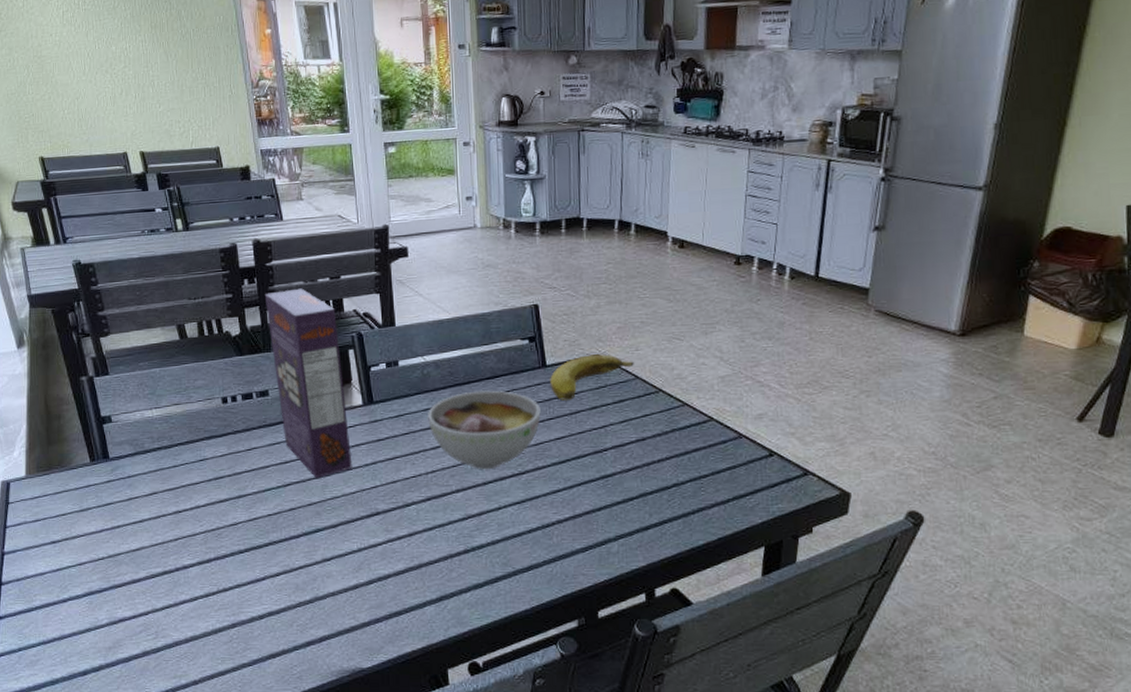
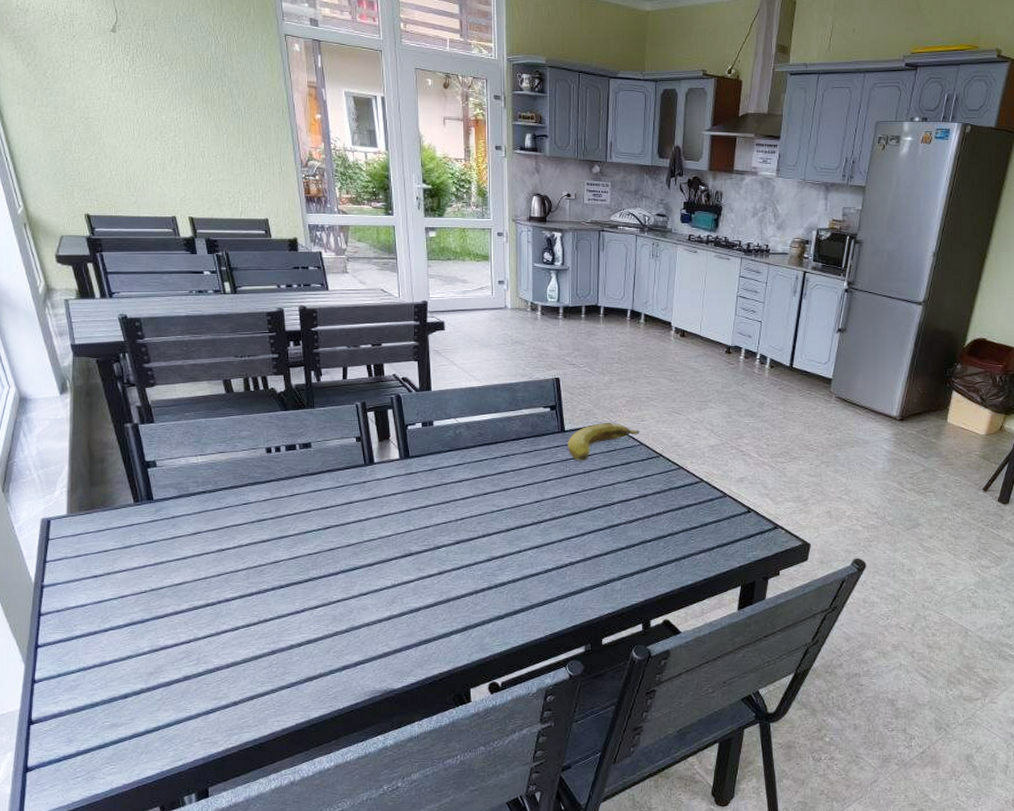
cereal box: present [264,288,353,478] -> none [309,352,389,522]
bowl: present [428,390,541,470] -> none [459,450,559,519]

